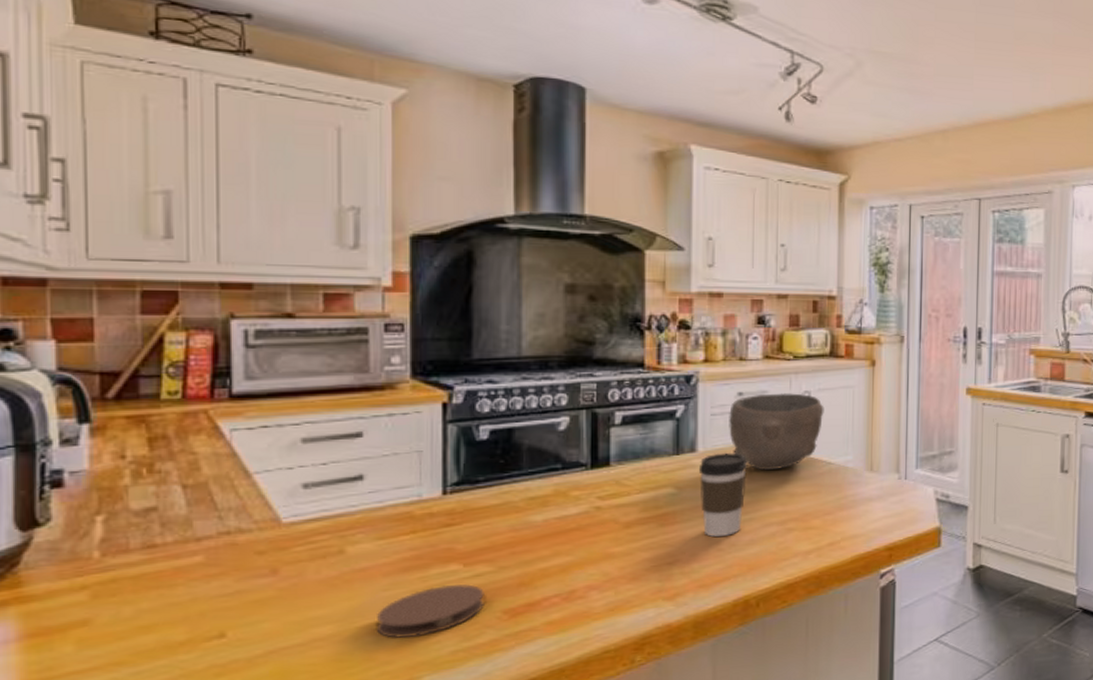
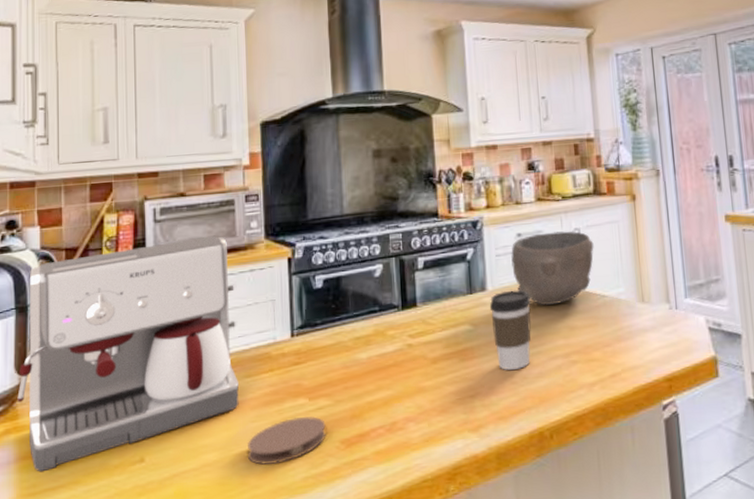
coffee maker: none [17,369,367,652] -> present [16,235,239,472]

